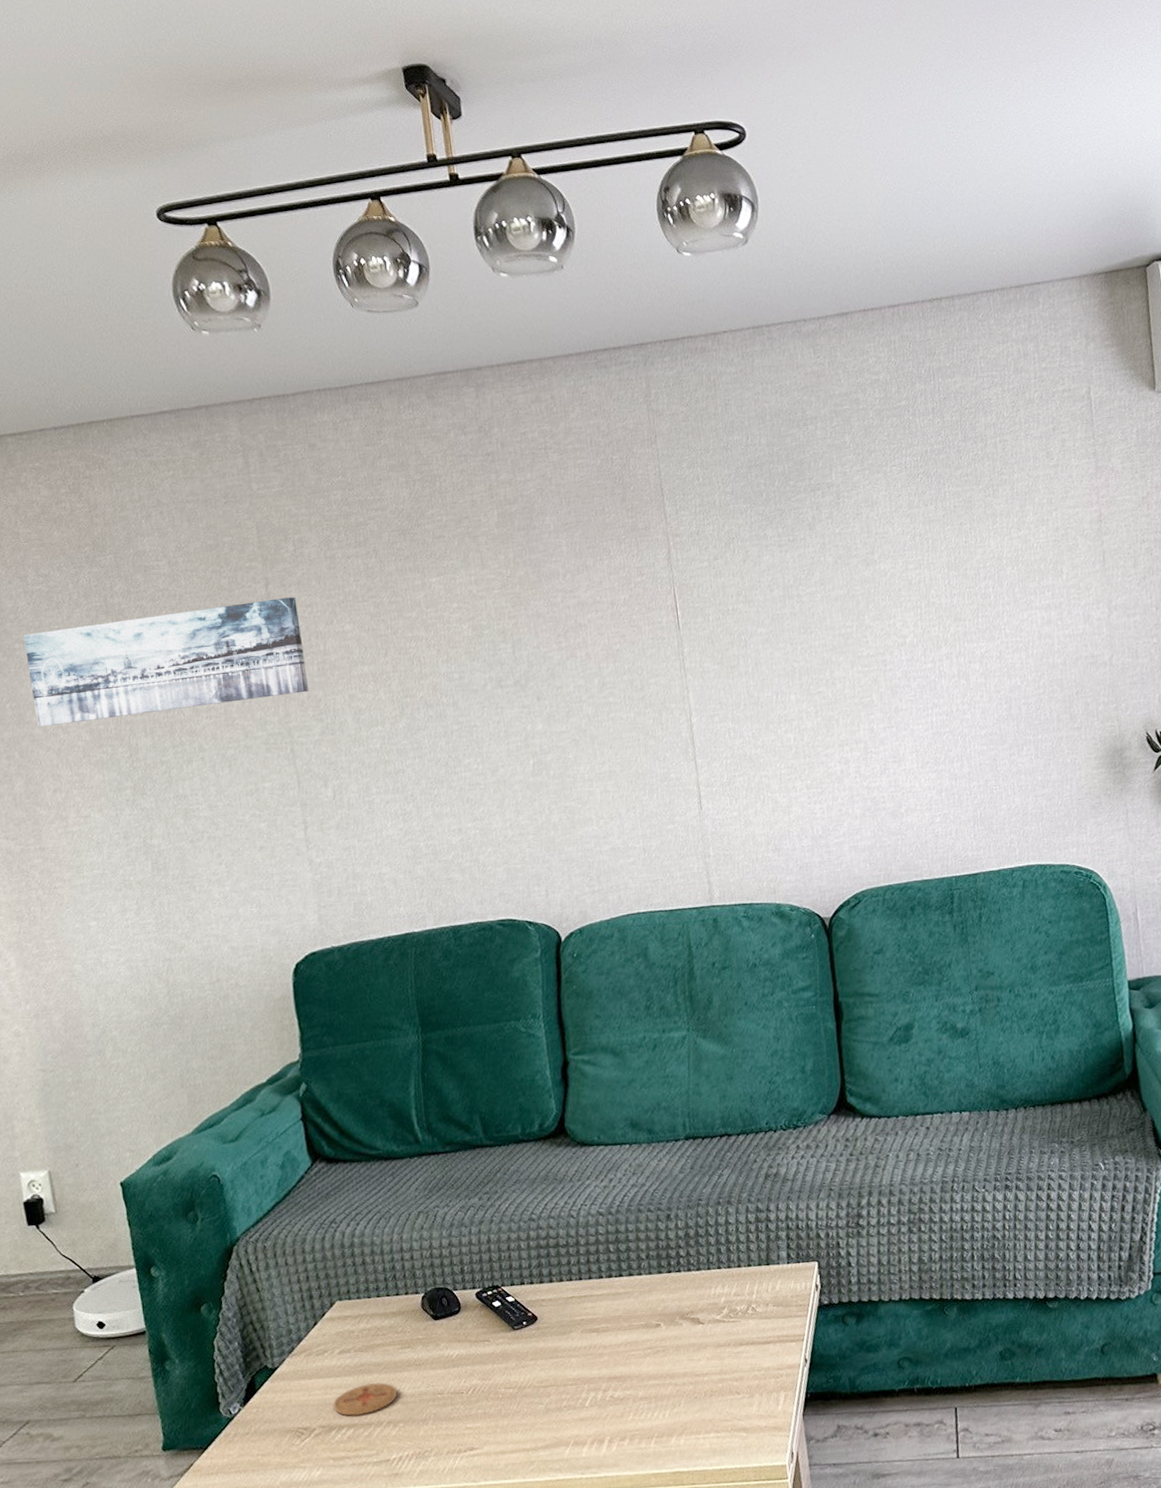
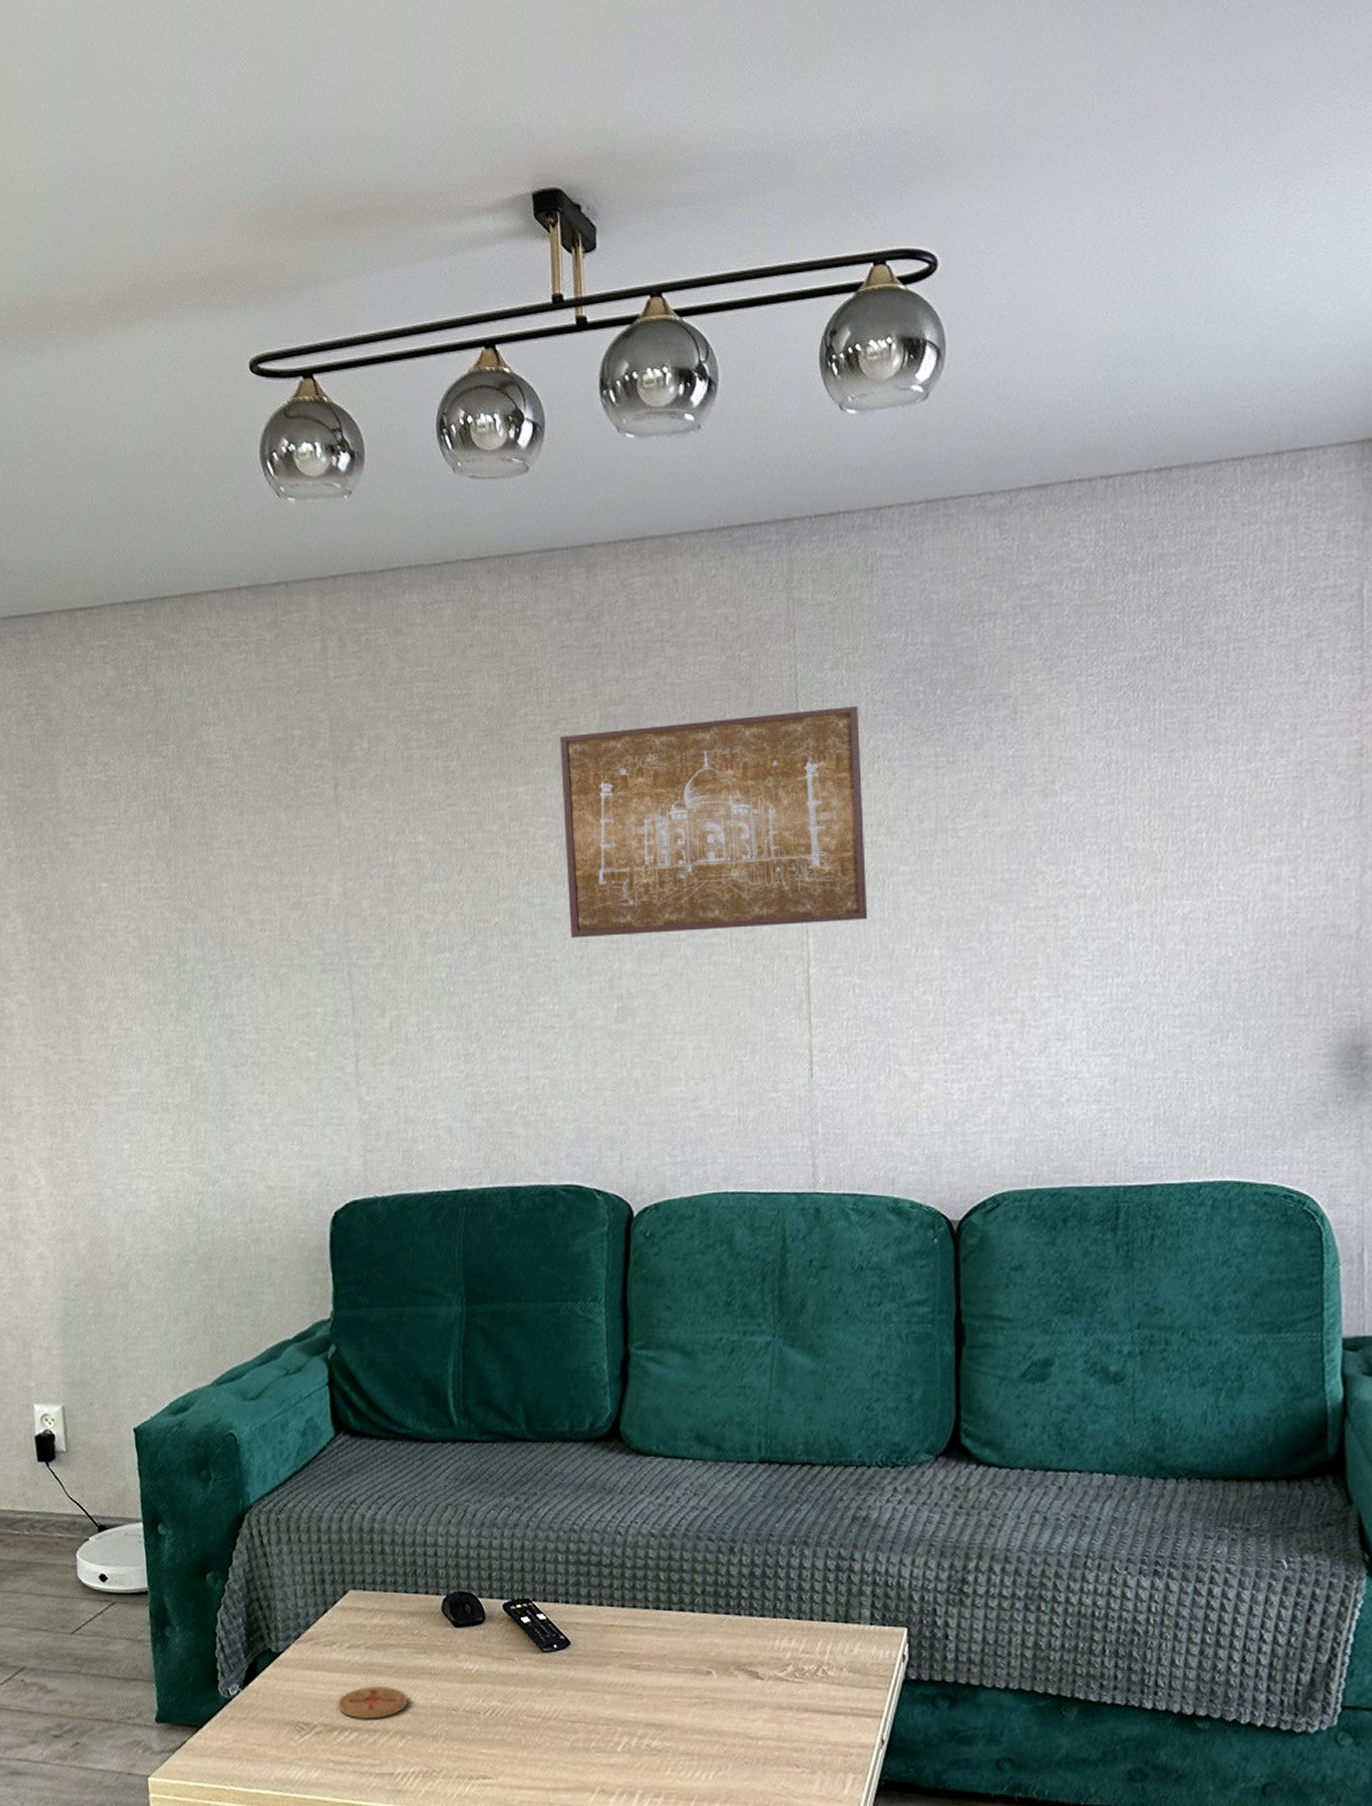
wall art: present [23,597,309,728] -> none [78,801,373,929]
wall art: none [464,497,736,706] -> present [560,706,868,939]

